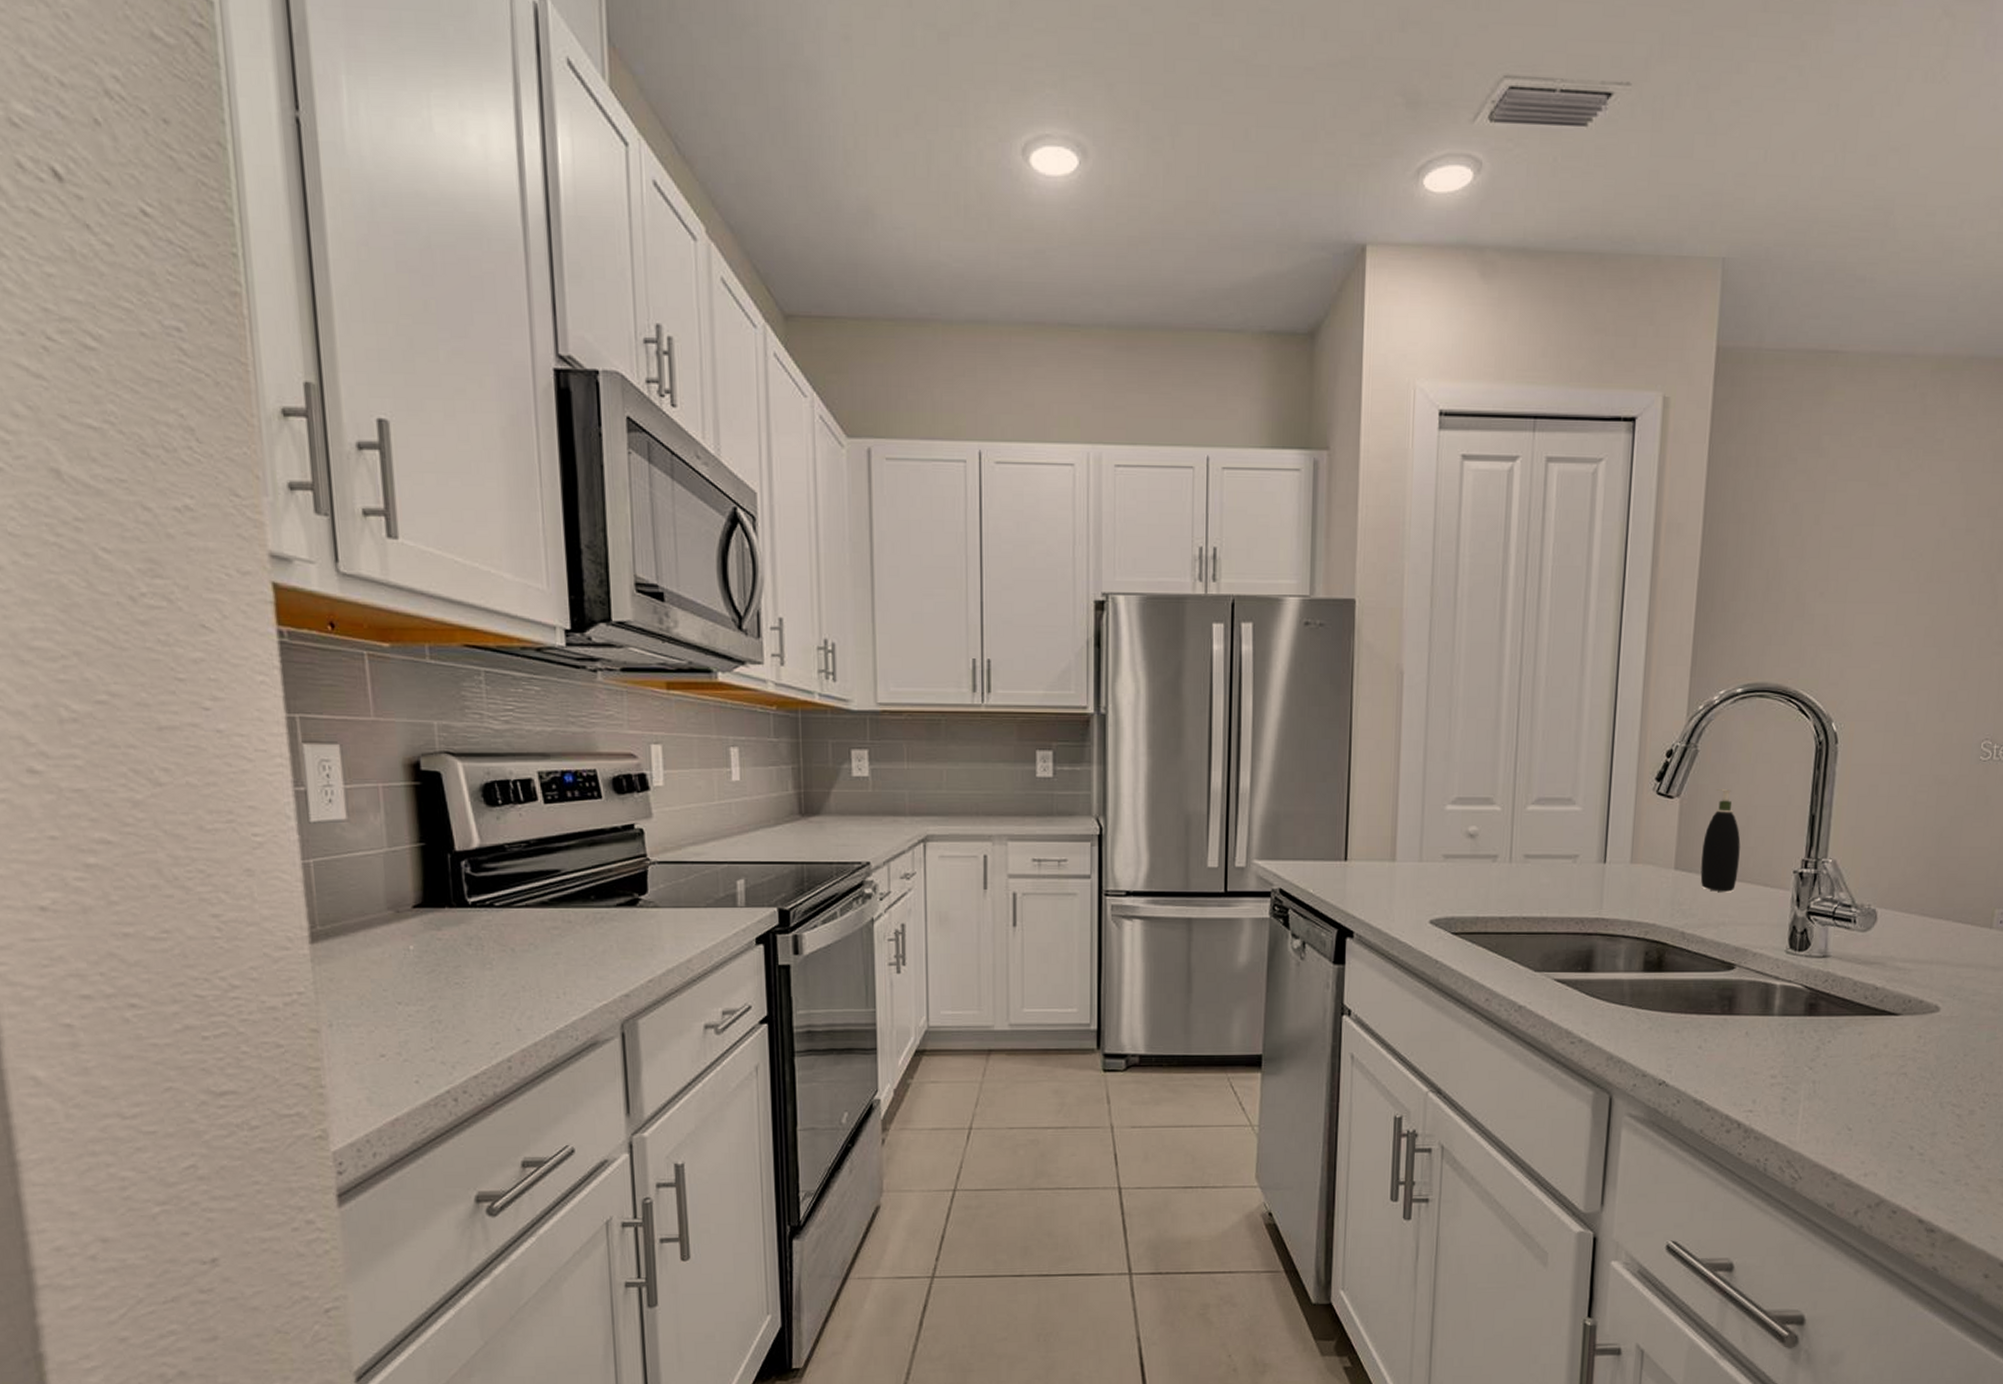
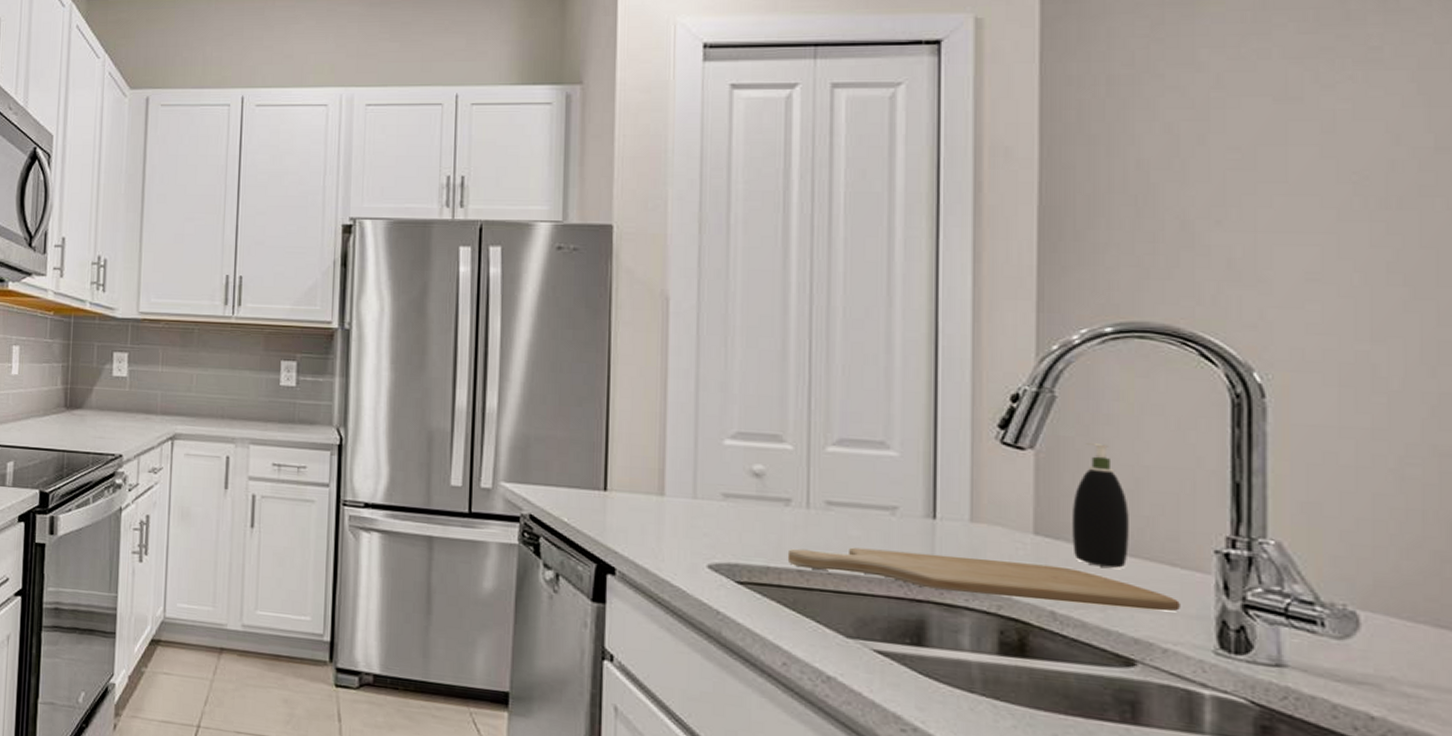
chopping board: none [1492,893,1768,924] -> present [787,547,1180,612]

